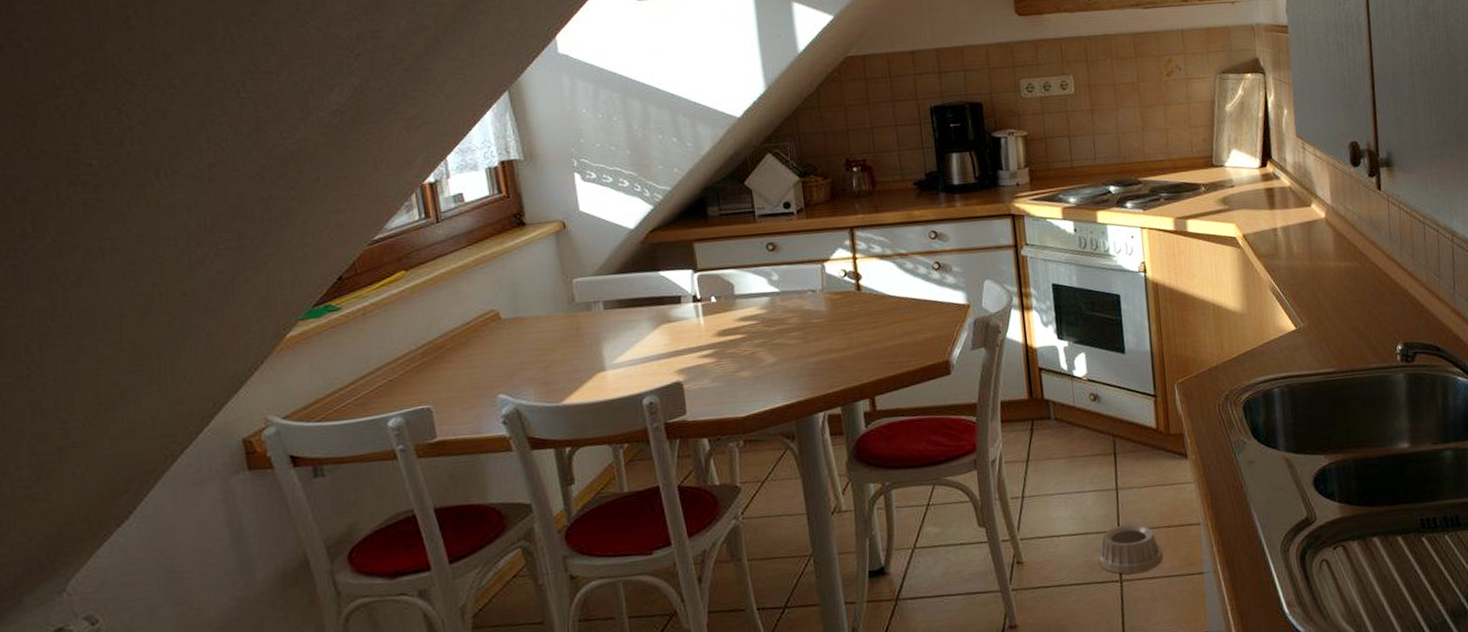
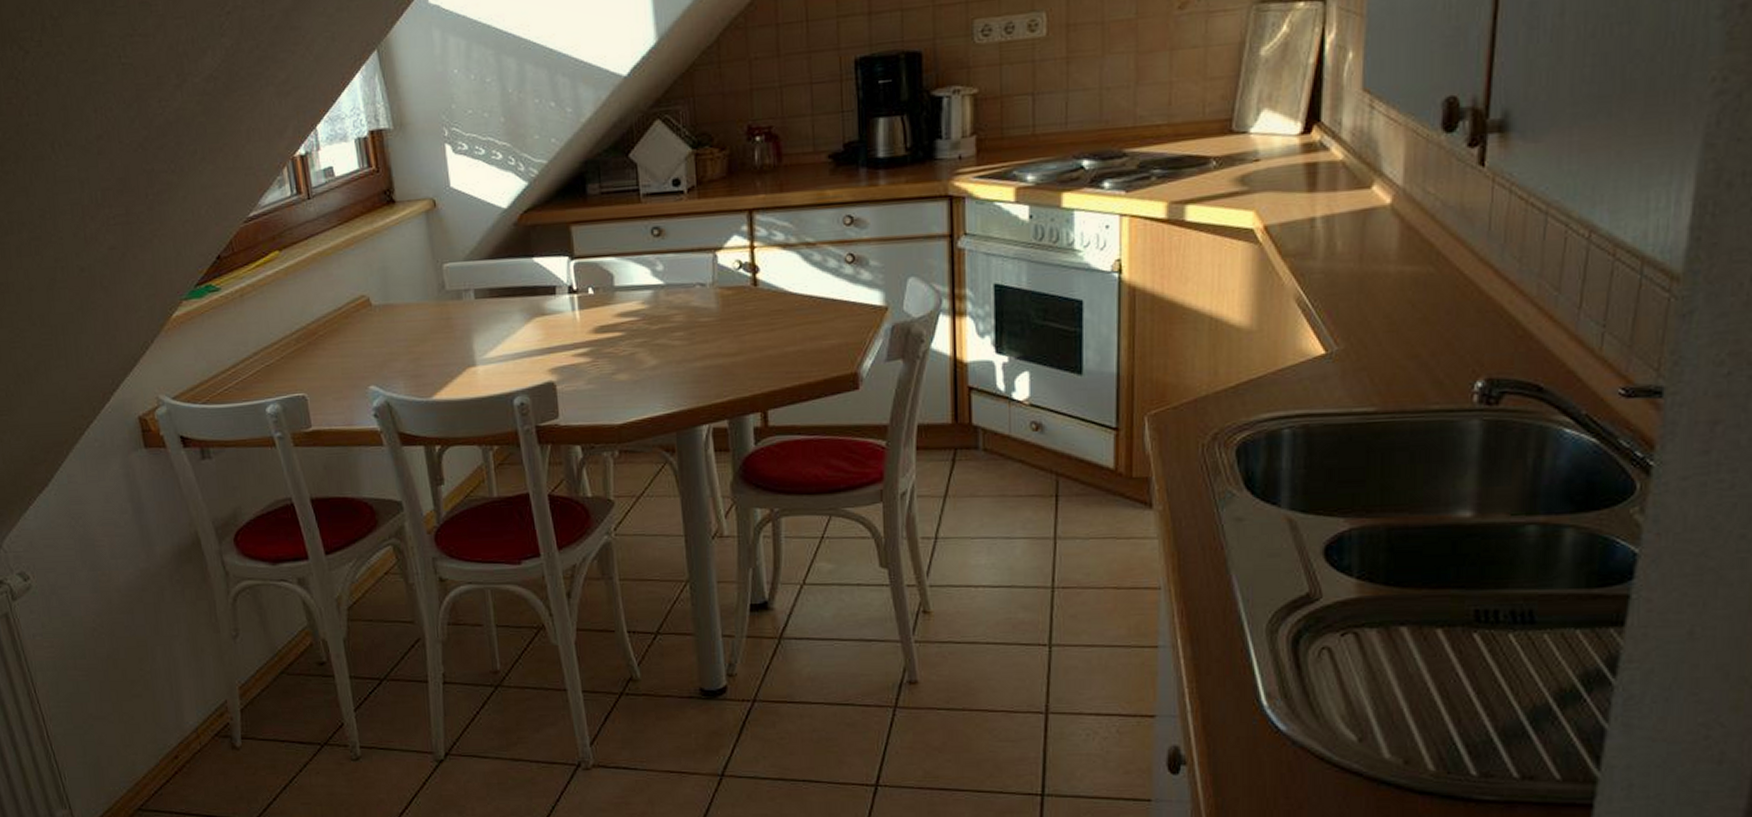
pet bowl: present [1097,524,1163,575] -> none [1023,580,1107,639]

